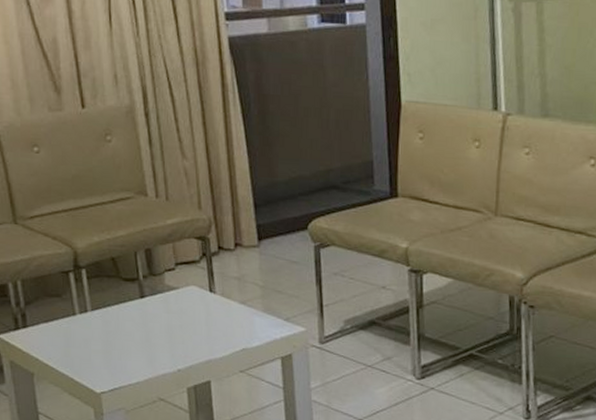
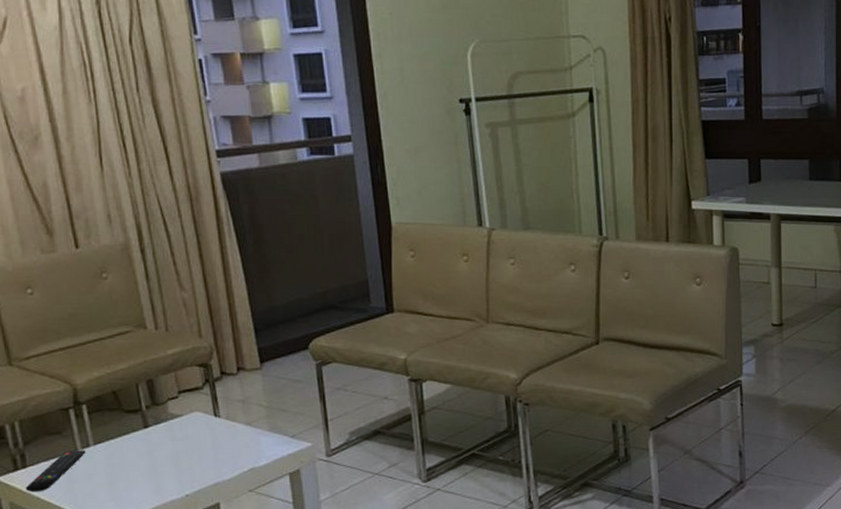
remote control: none [25,314,84,353] -> present [25,450,86,493]

